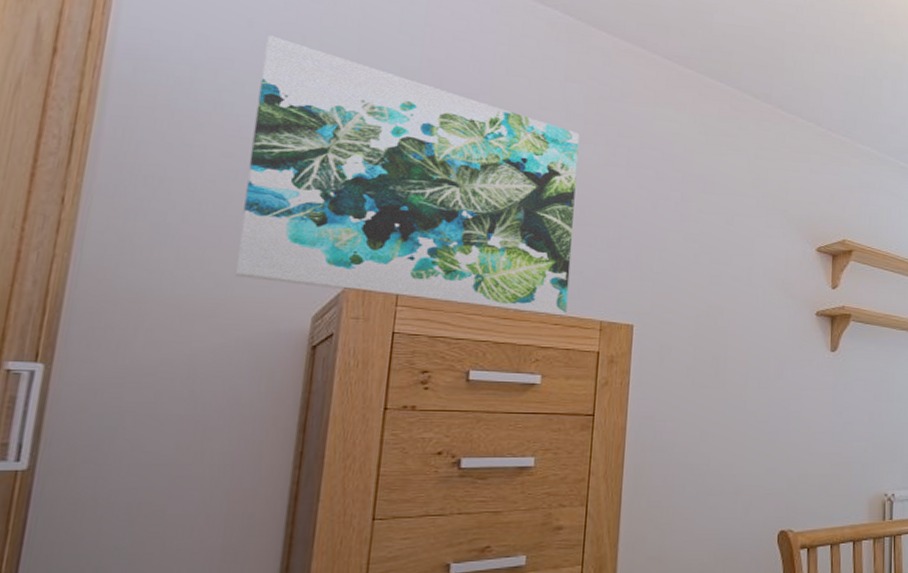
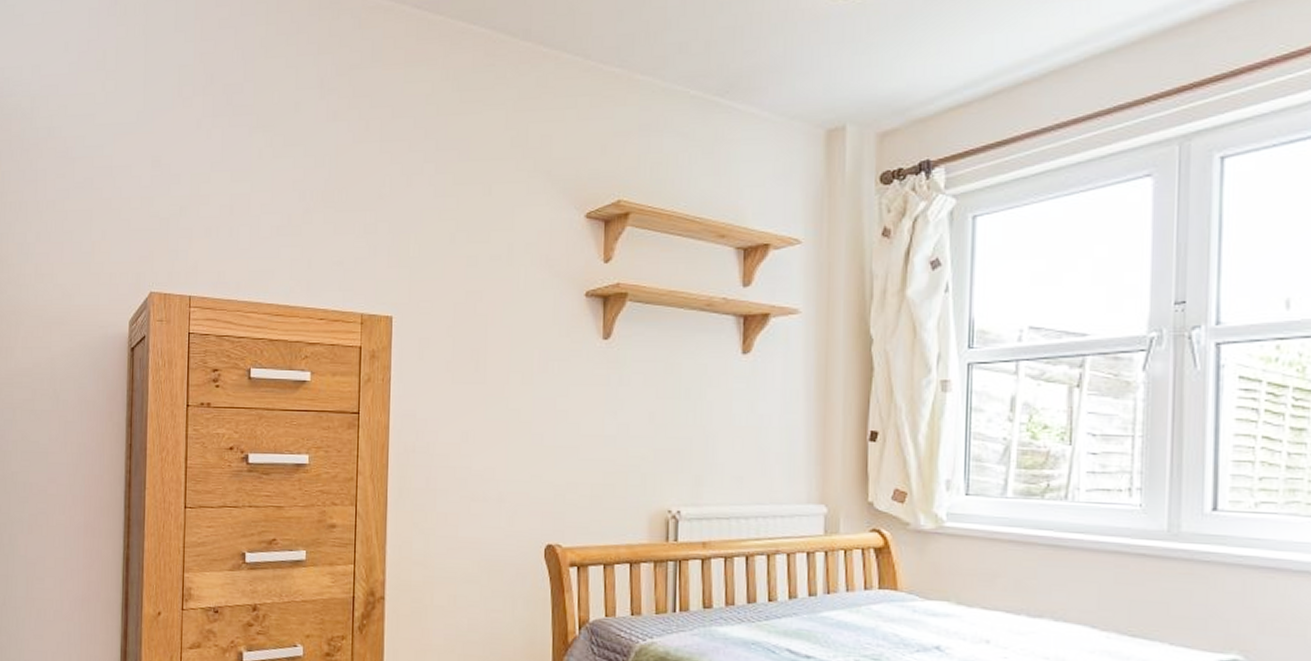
wall art: present [234,36,580,317] -> none [74,56,334,312]

